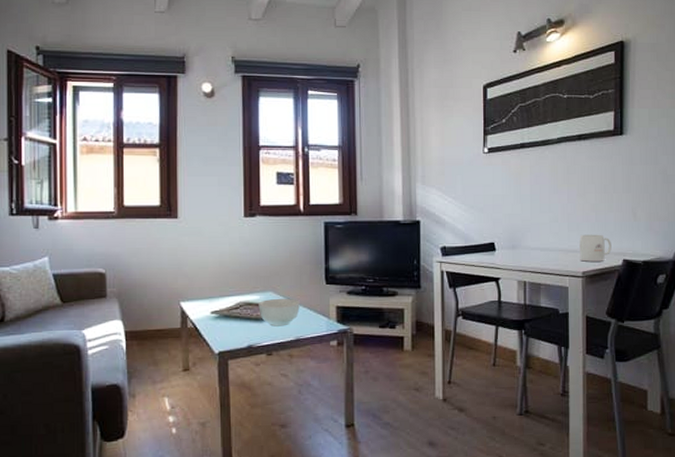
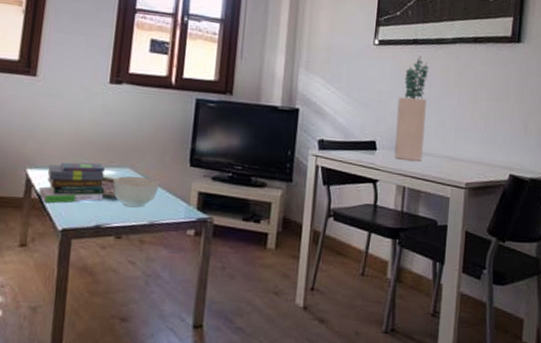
books: none [194,290,251,331] -> present [38,162,105,204]
vase: none [511,158,540,258] -> present [394,56,429,162]
mug: present [579,234,612,262] -> none [464,142,499,174]

